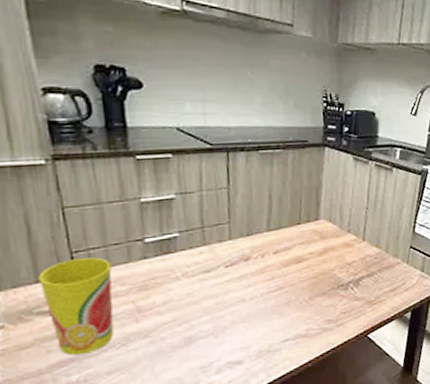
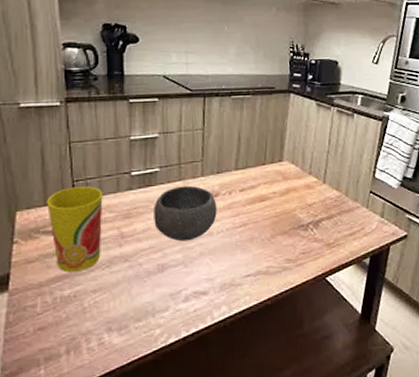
bowl: none [174,250,249,311] -> present [153,185,217,242]

